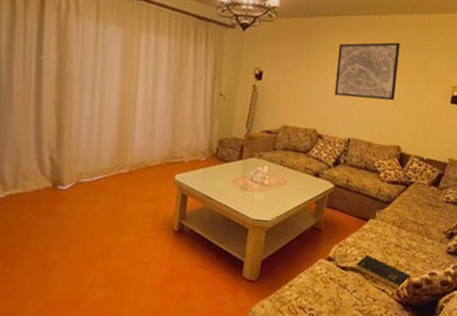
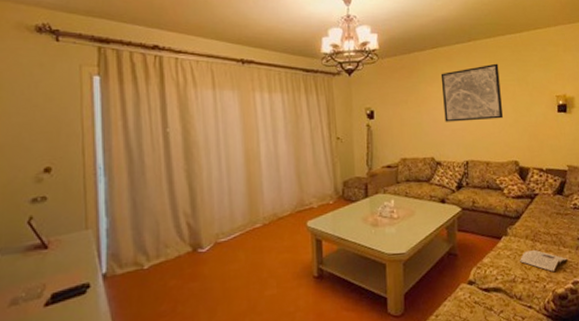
book: present [355,255,411,292] -> none [497,273,555,306]
magazine: none [381,237,429,261] -> present [519,250,568,273]

